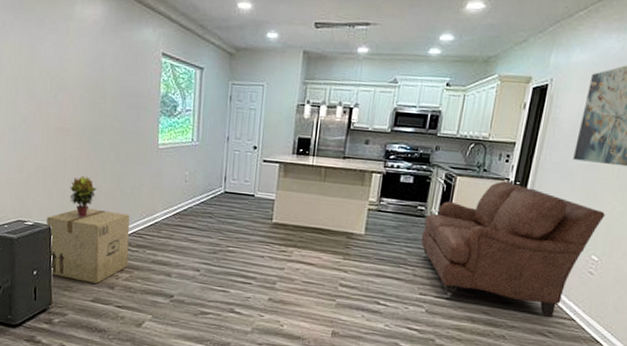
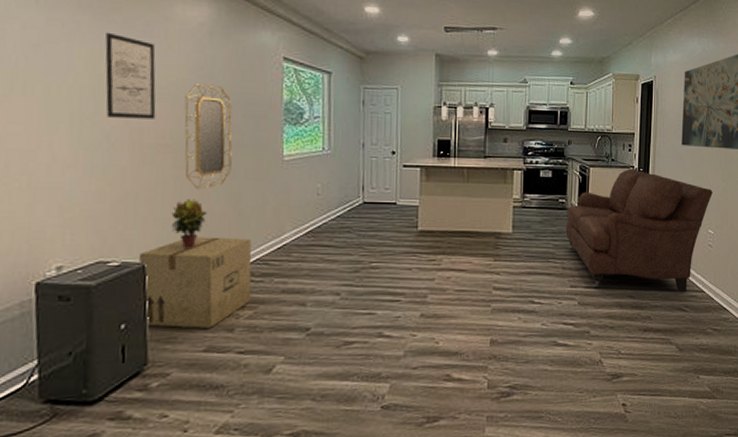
wall art: none [23,29,60,107] -> present [105,32,156,119]
home mirror: none [80,75,119,169] -> present [184,82,233,189]

